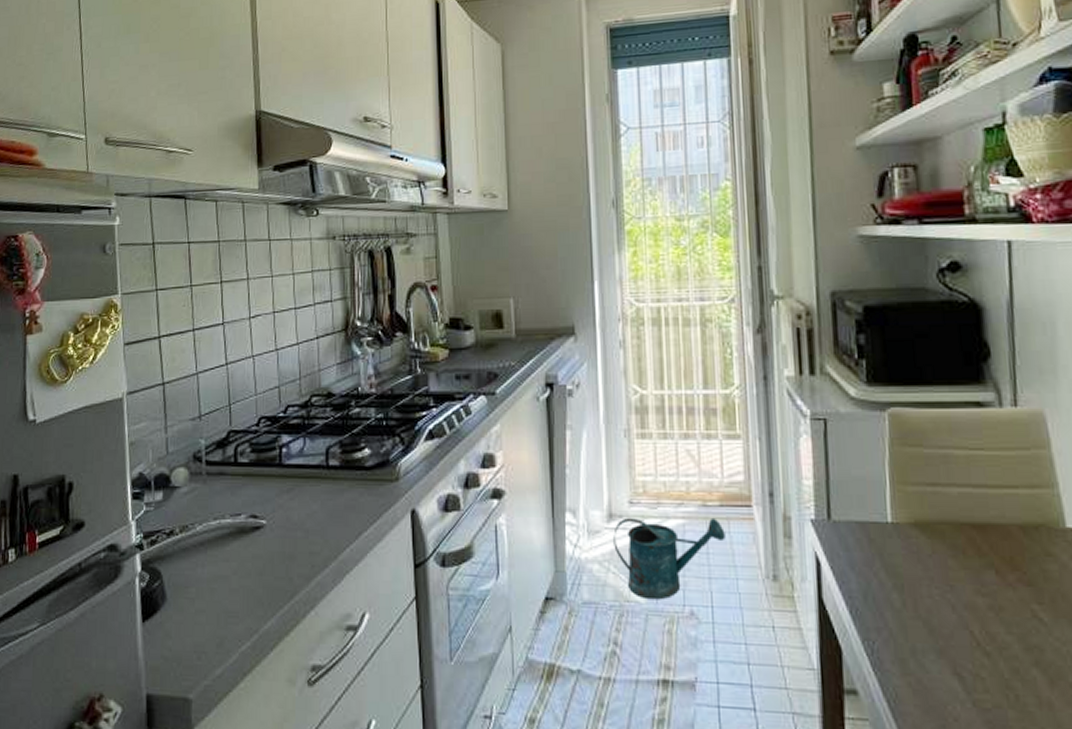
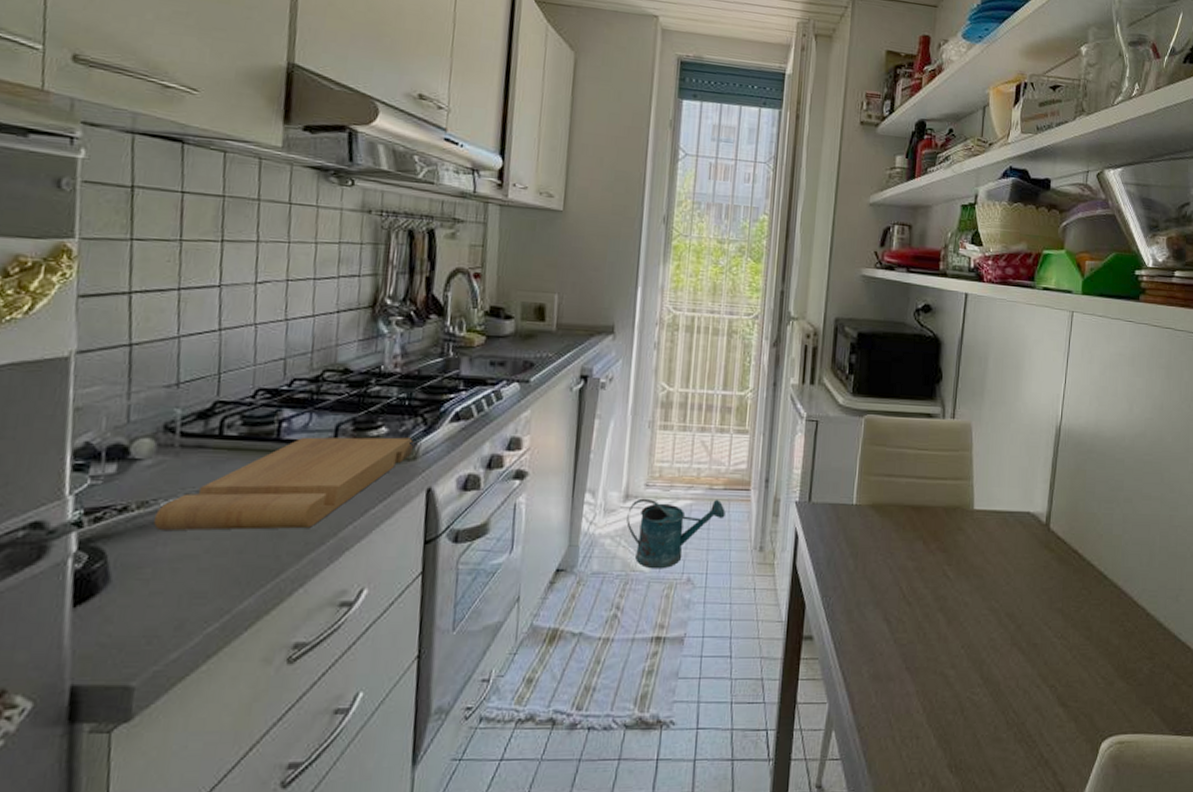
cutting board: none [194,458,394,553] -> present [154,437,413,531]

